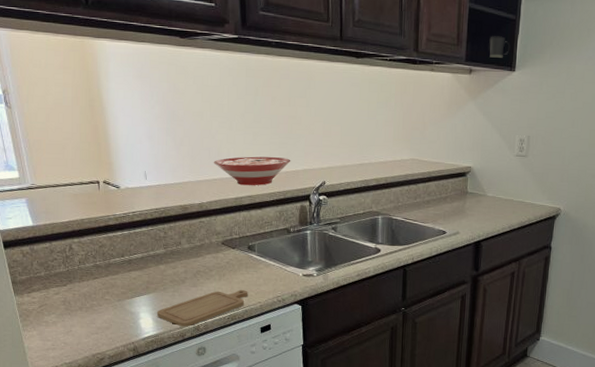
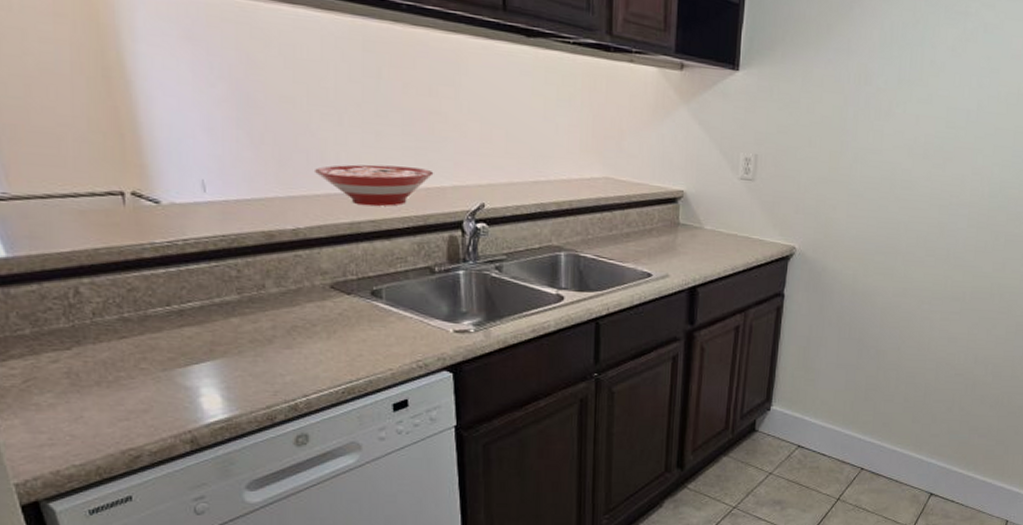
chopping board: present [156,290,248,327] -> none [228,352,373,407]
mug: present [489,36,510,59] -> none [705,22,733,54]

